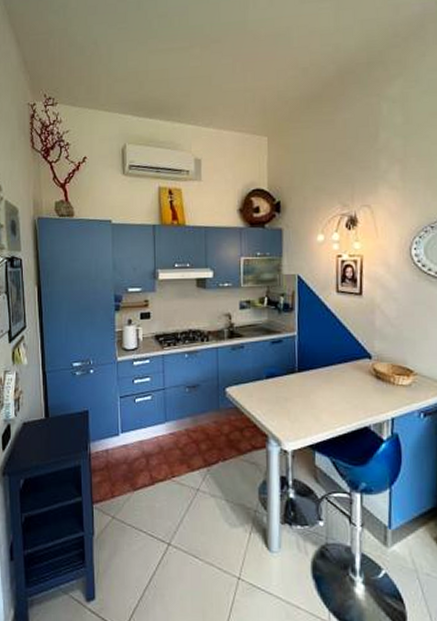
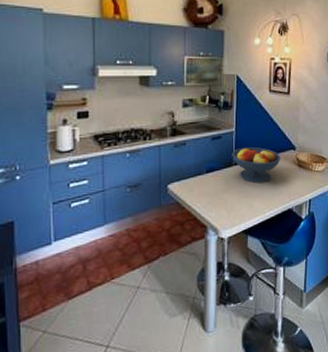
fruit bowl: none [294,352,354,394] -> present [232,146,281,183]

